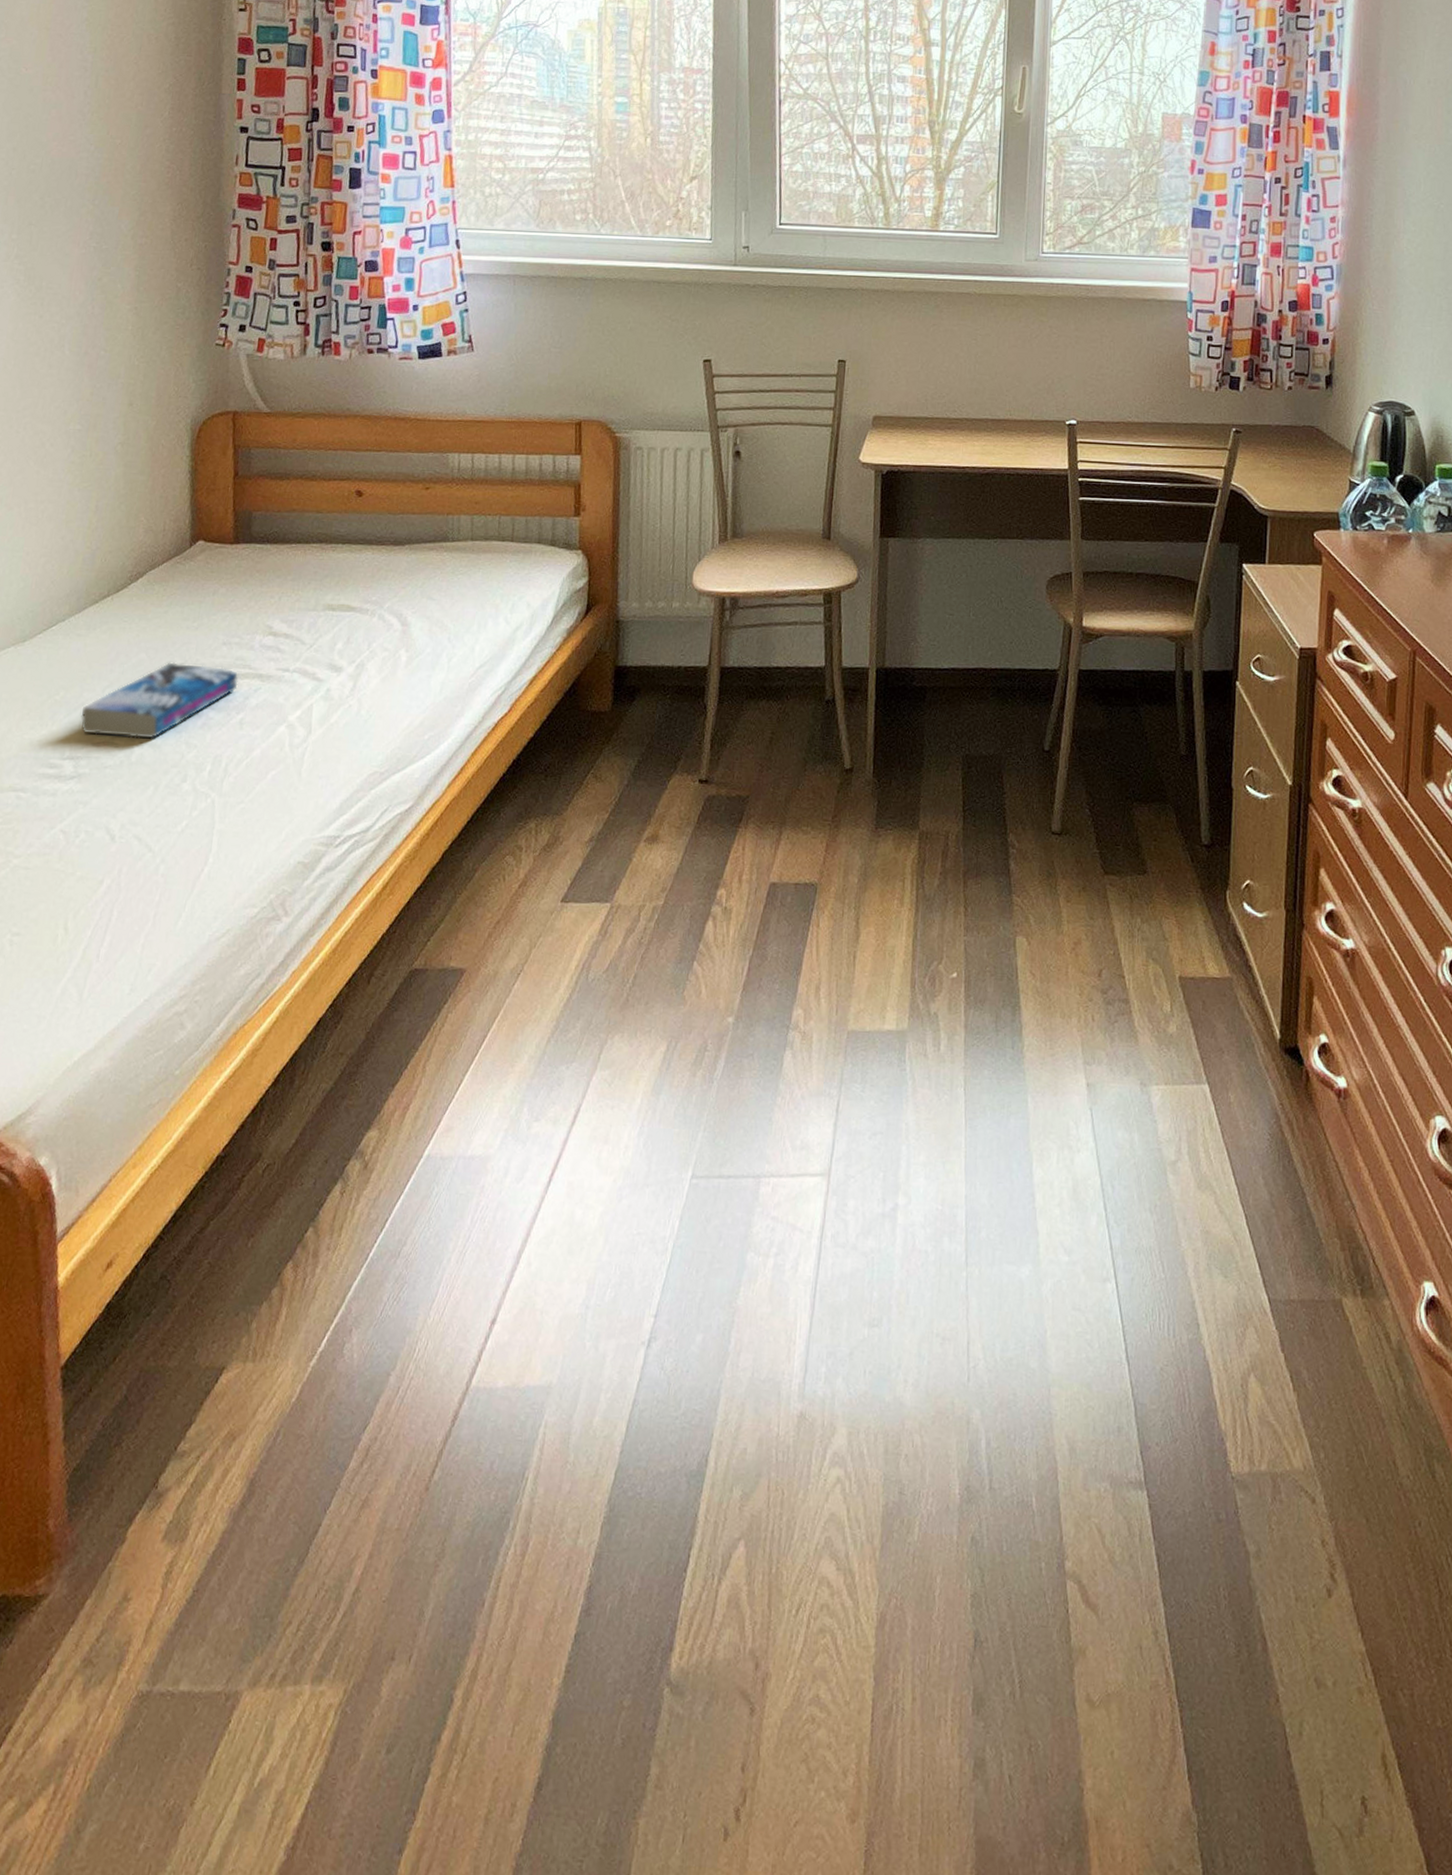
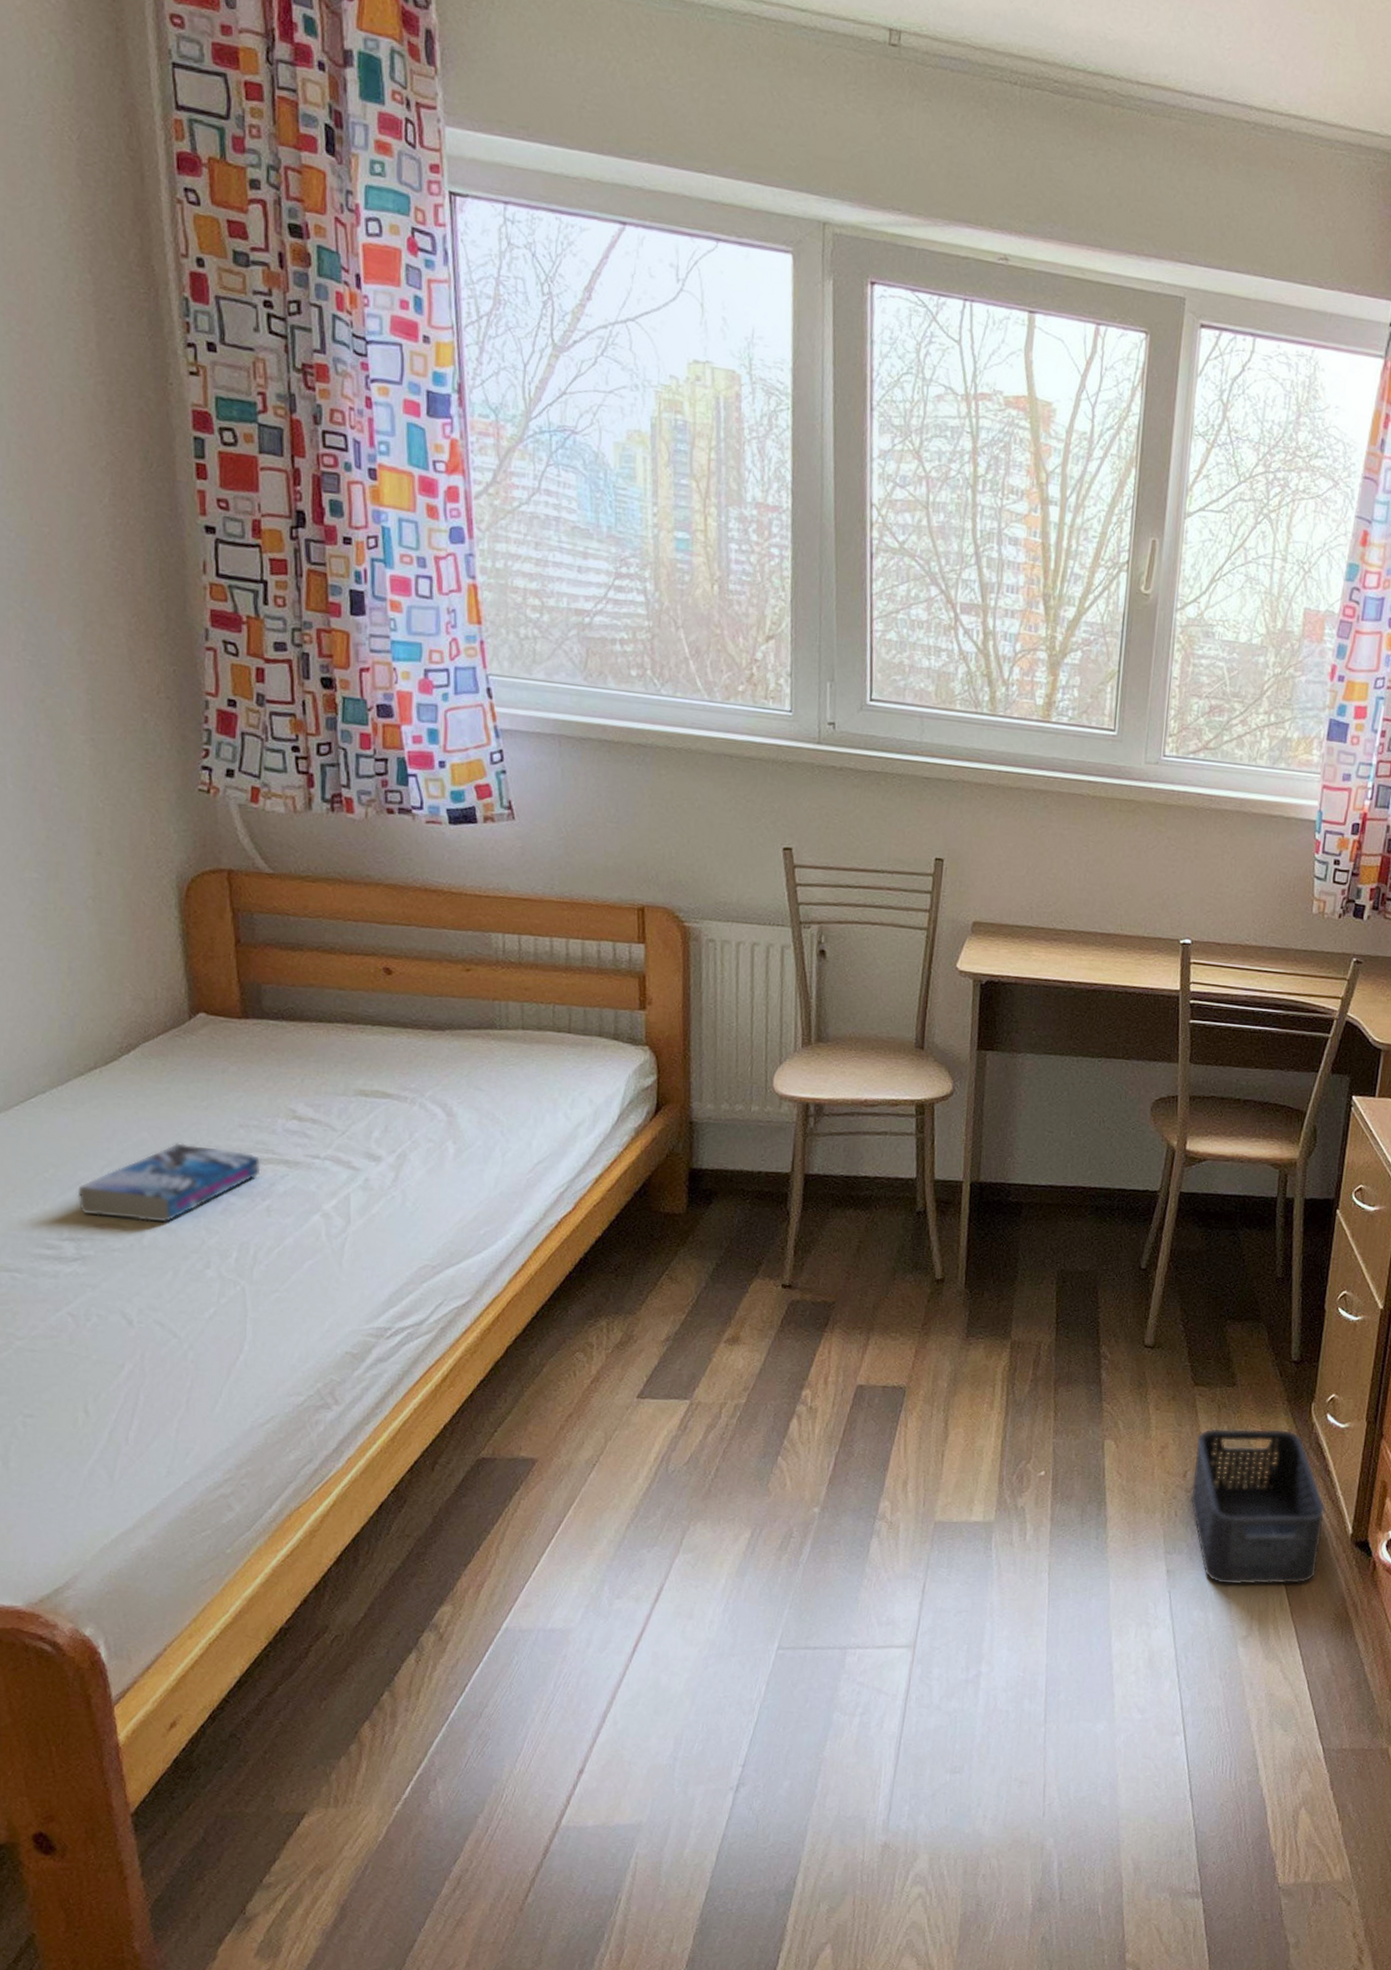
storage bin: none [1107,921,1249,1100] -> present [1190,1428,1325,1585]

